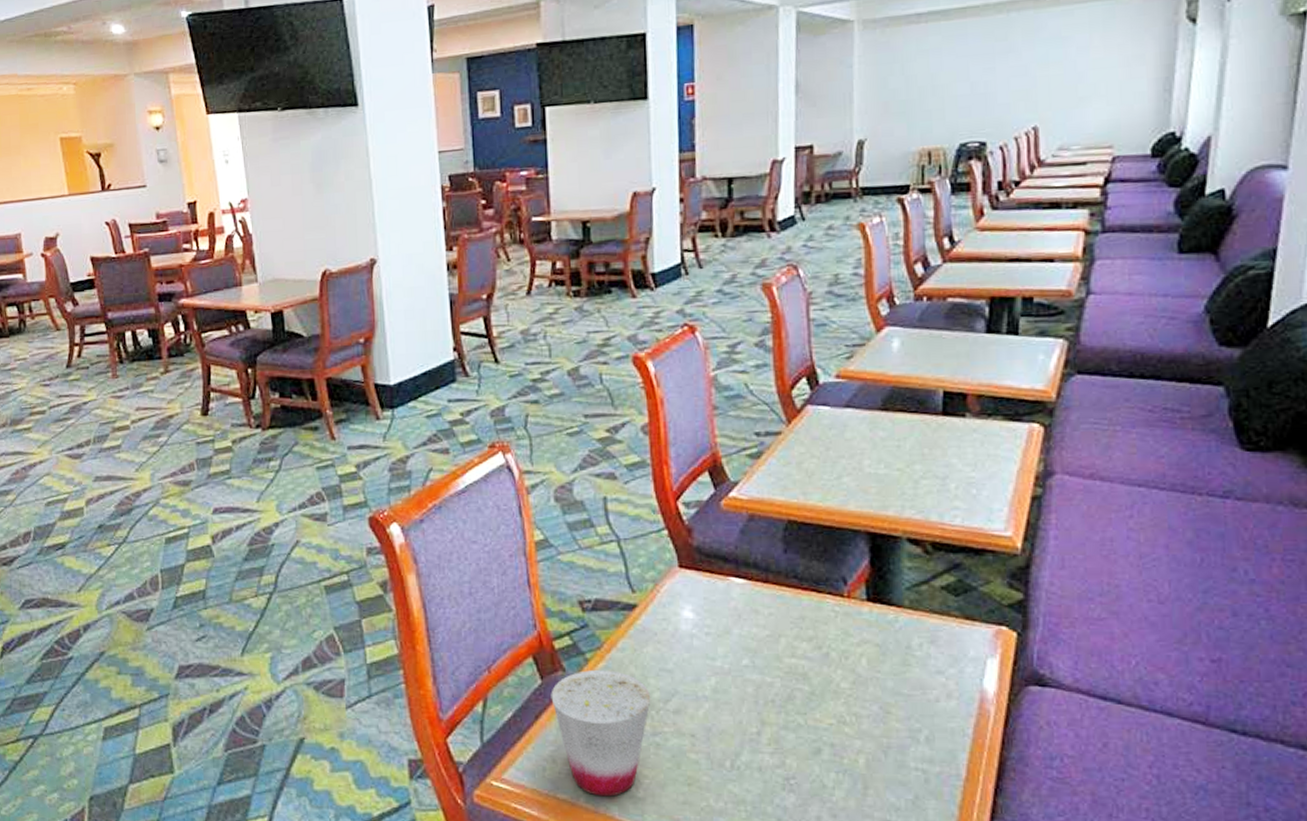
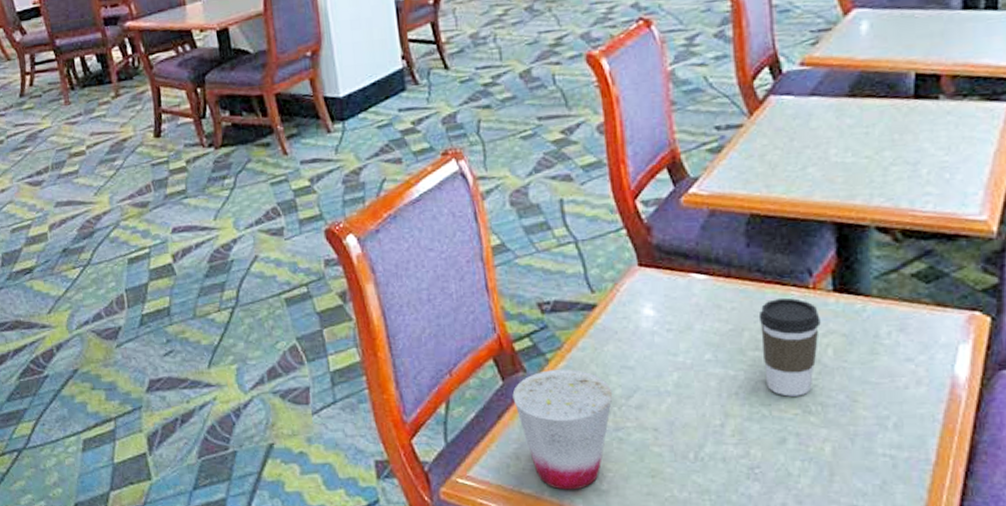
coffee cup: none [795,606,855,706] -> present [758,298,821,397]

